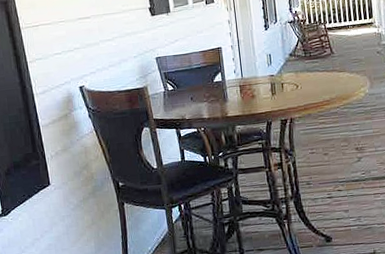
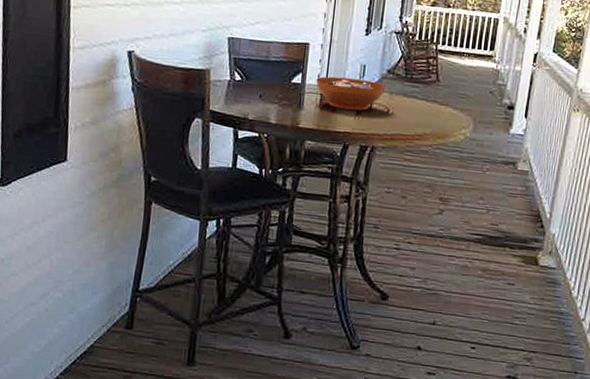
decorative bowl: none [233,66,292,94] -> present [316,76,386,111]

